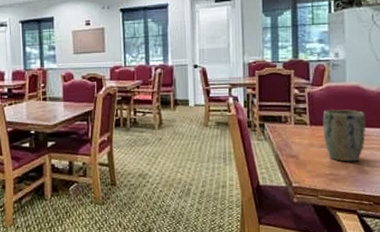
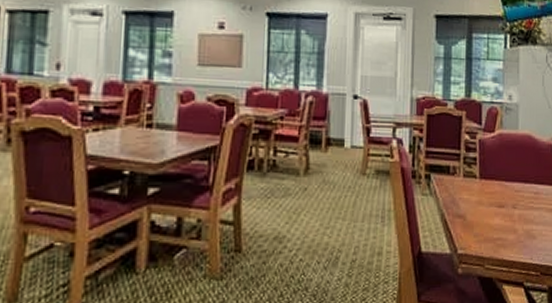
plant pot: present [322,109,365,162] -> none [492,162,536,224]

